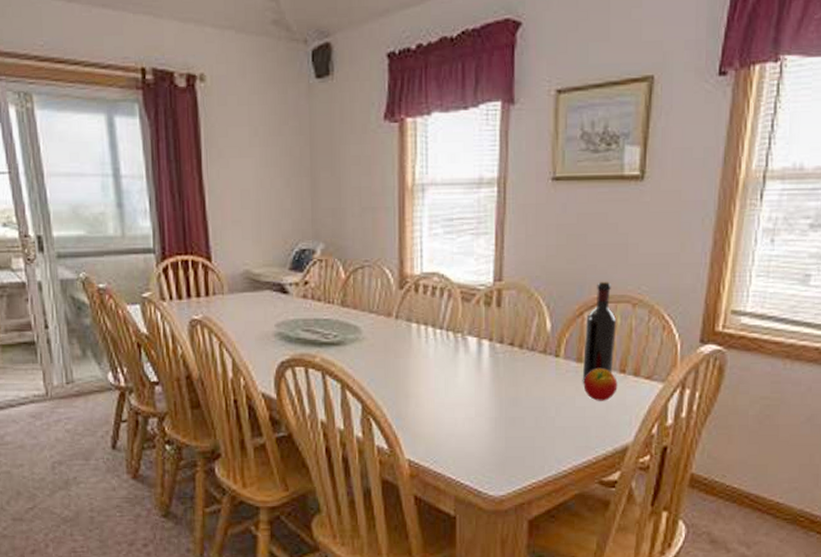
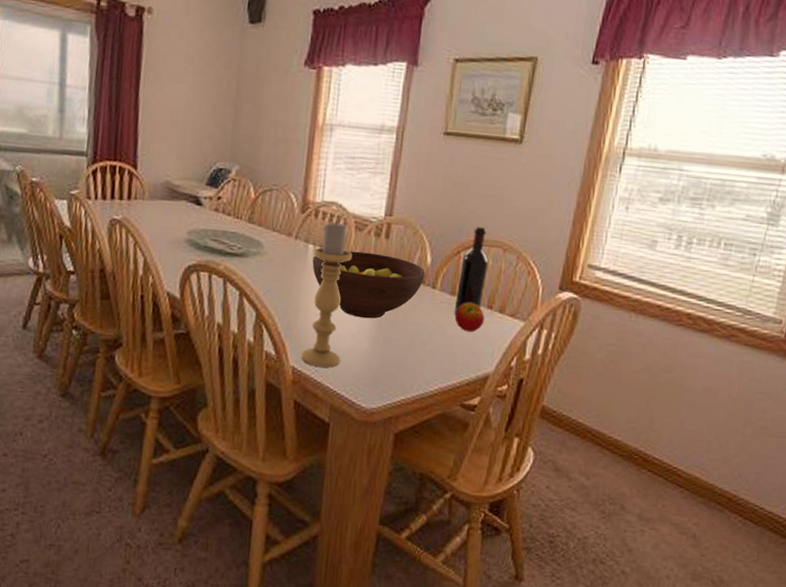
candle holder: none [417,293,462,457] -> present [301,220,353,368]
fruit bowl: none [418,325,545,399] -> present [312,251,425,319]

